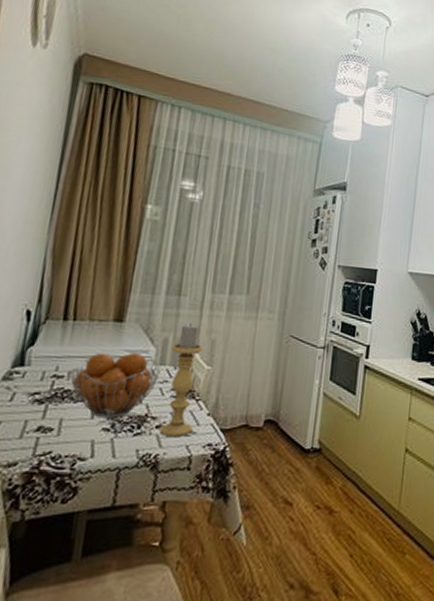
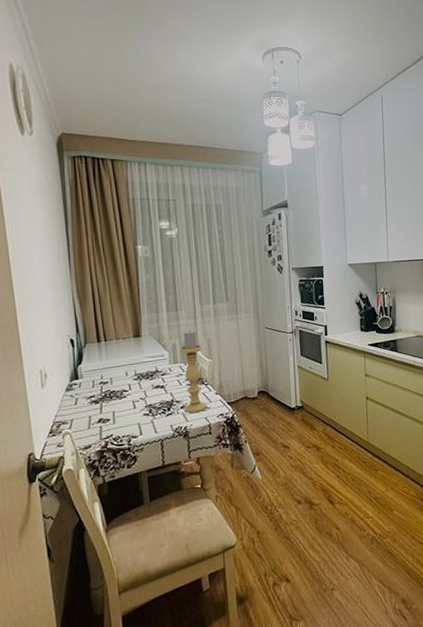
fruit basket: present [69,352,161,418] -> none [111,357,176,407]

